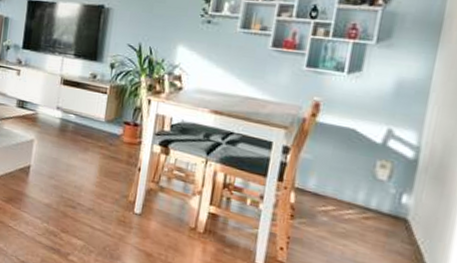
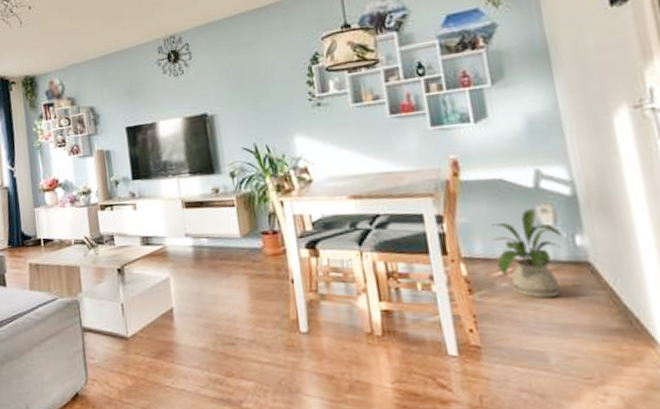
house plant: none [324,161,393,241] -> present [491,209,563,299]

